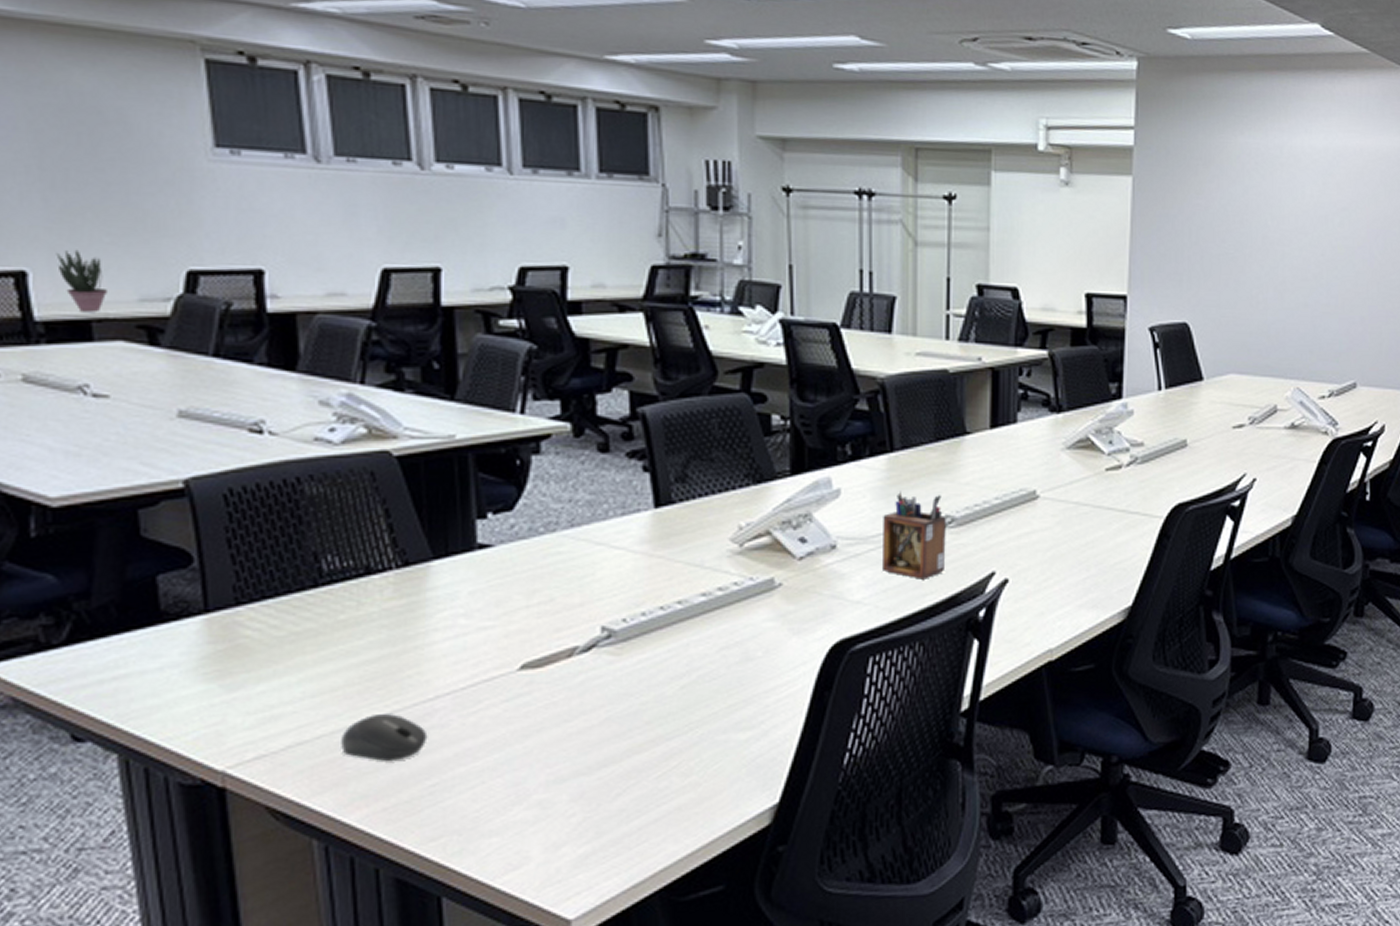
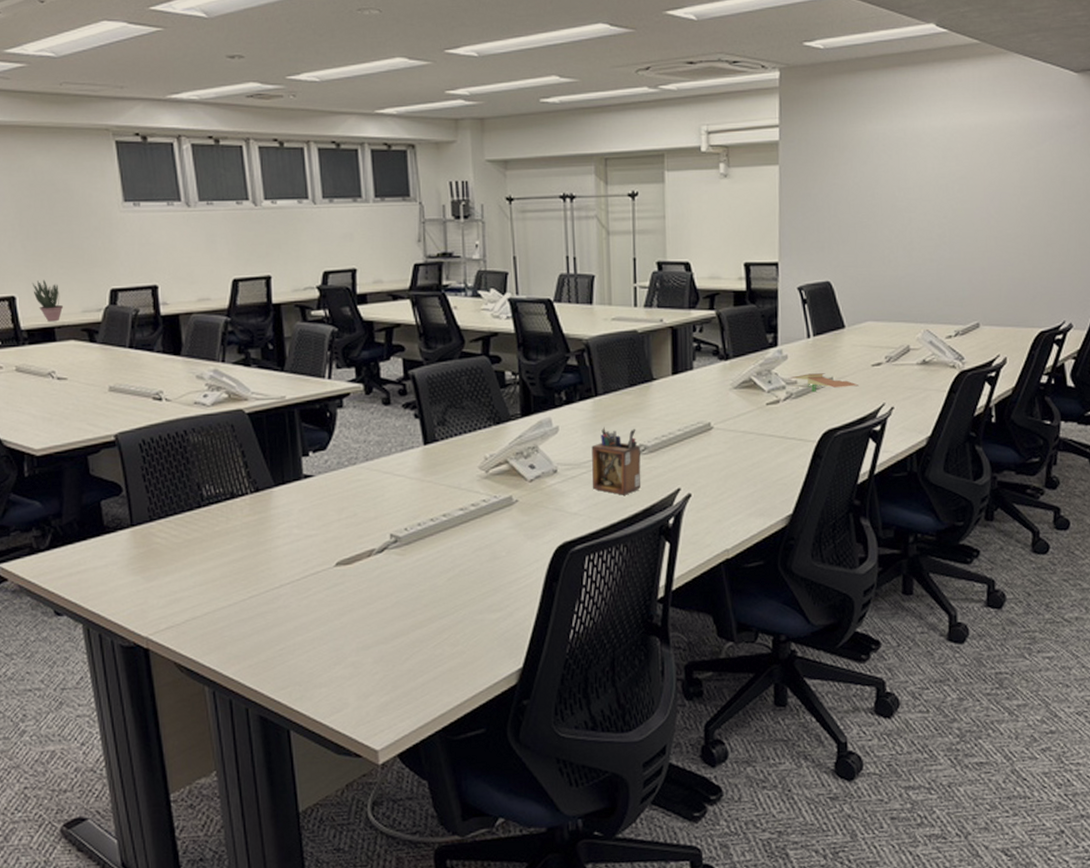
computer mouse: present [341,714,428,761] -> none [220,598,276,631]
papers: none [1133,434,1217,456] -> present [788,373,859,392]

